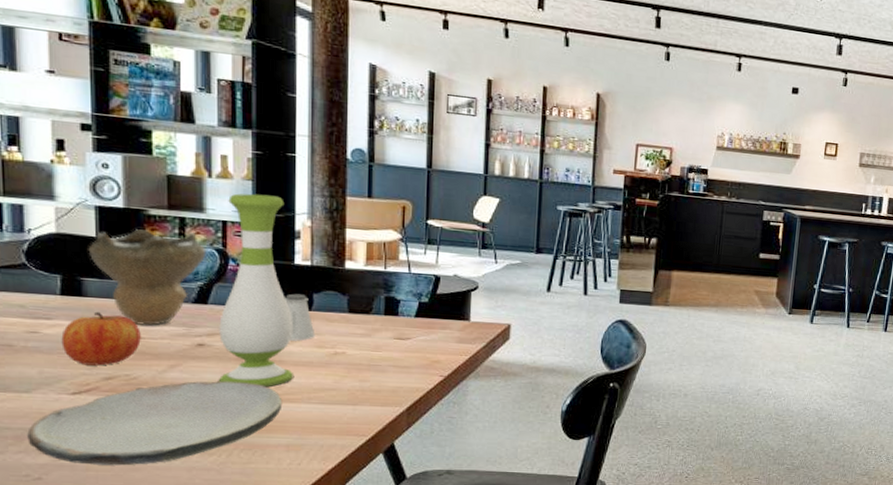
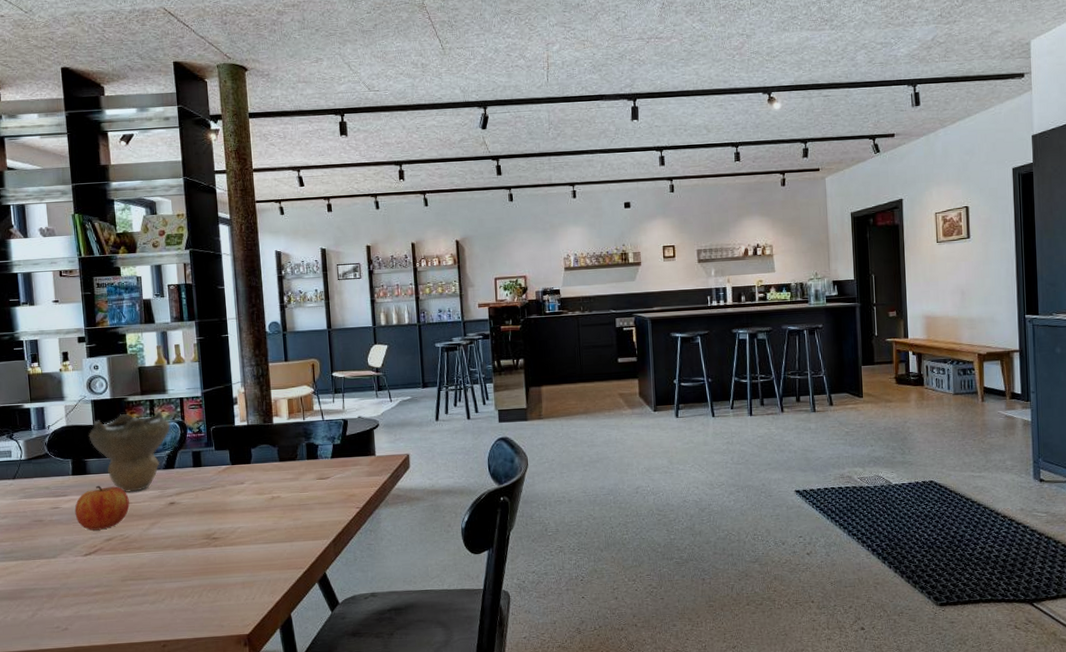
plate: present [27,381,283,466] -> none [56,531,236,614]
vase: present [218,193,295,387] -> none [183,371,243,534]
saltshaker: present [285,293,315,341] -> none [230,450,256,491]

